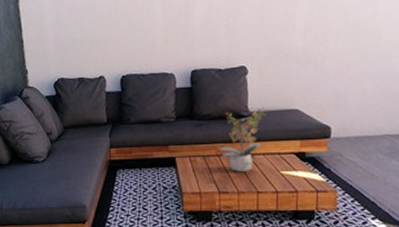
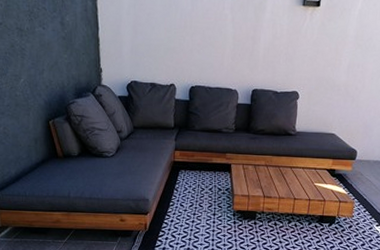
potted plant: present [218,107,268,172] -> none [267,129,311,181]

